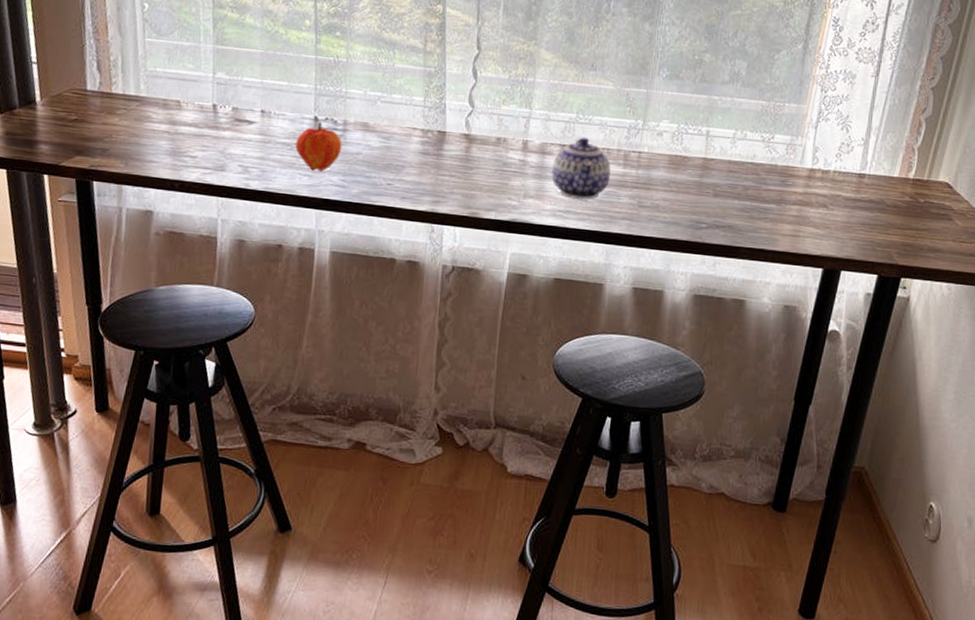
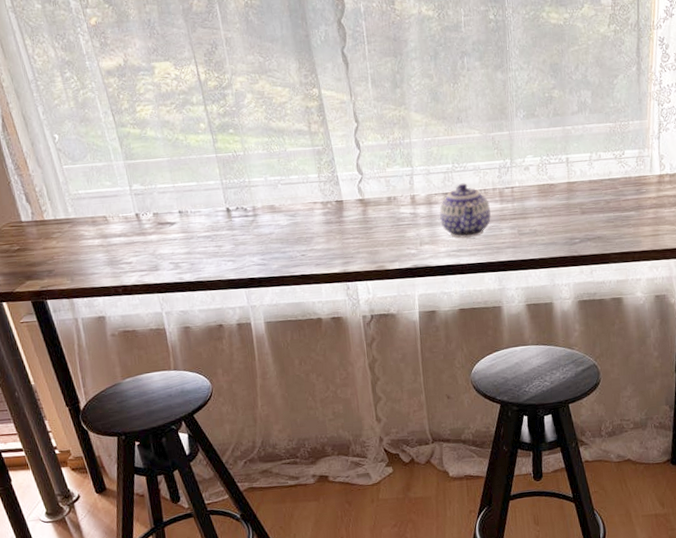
fruit: present [295,122,342,172] -> none [214,212,256,256]

